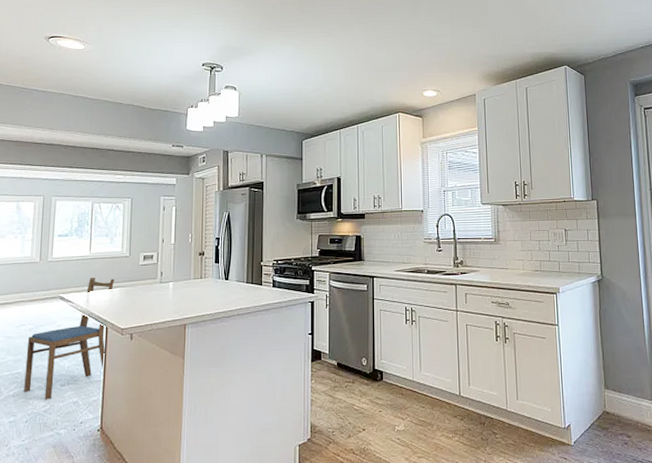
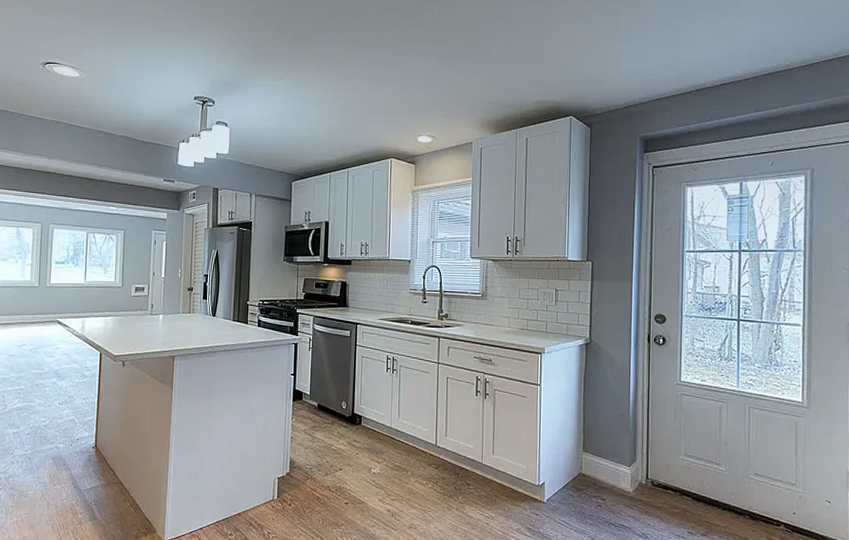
dining chair: present [24,278,114,400] -> none [26,305,108,416]

